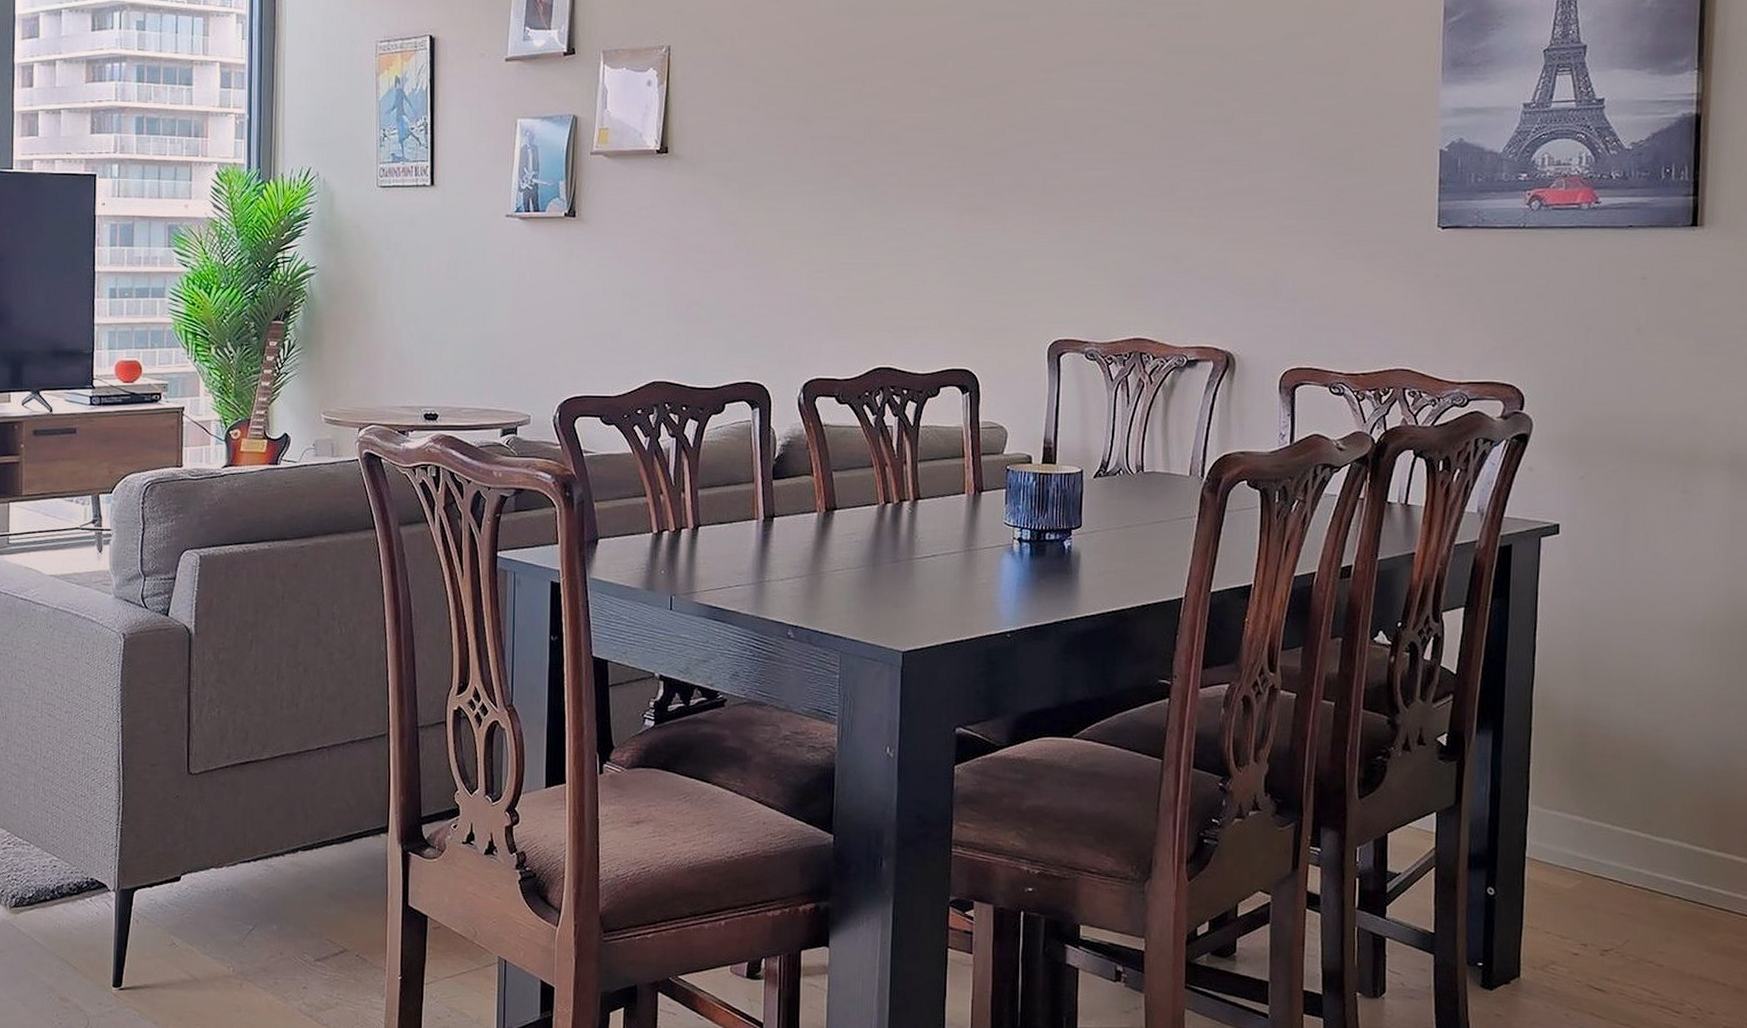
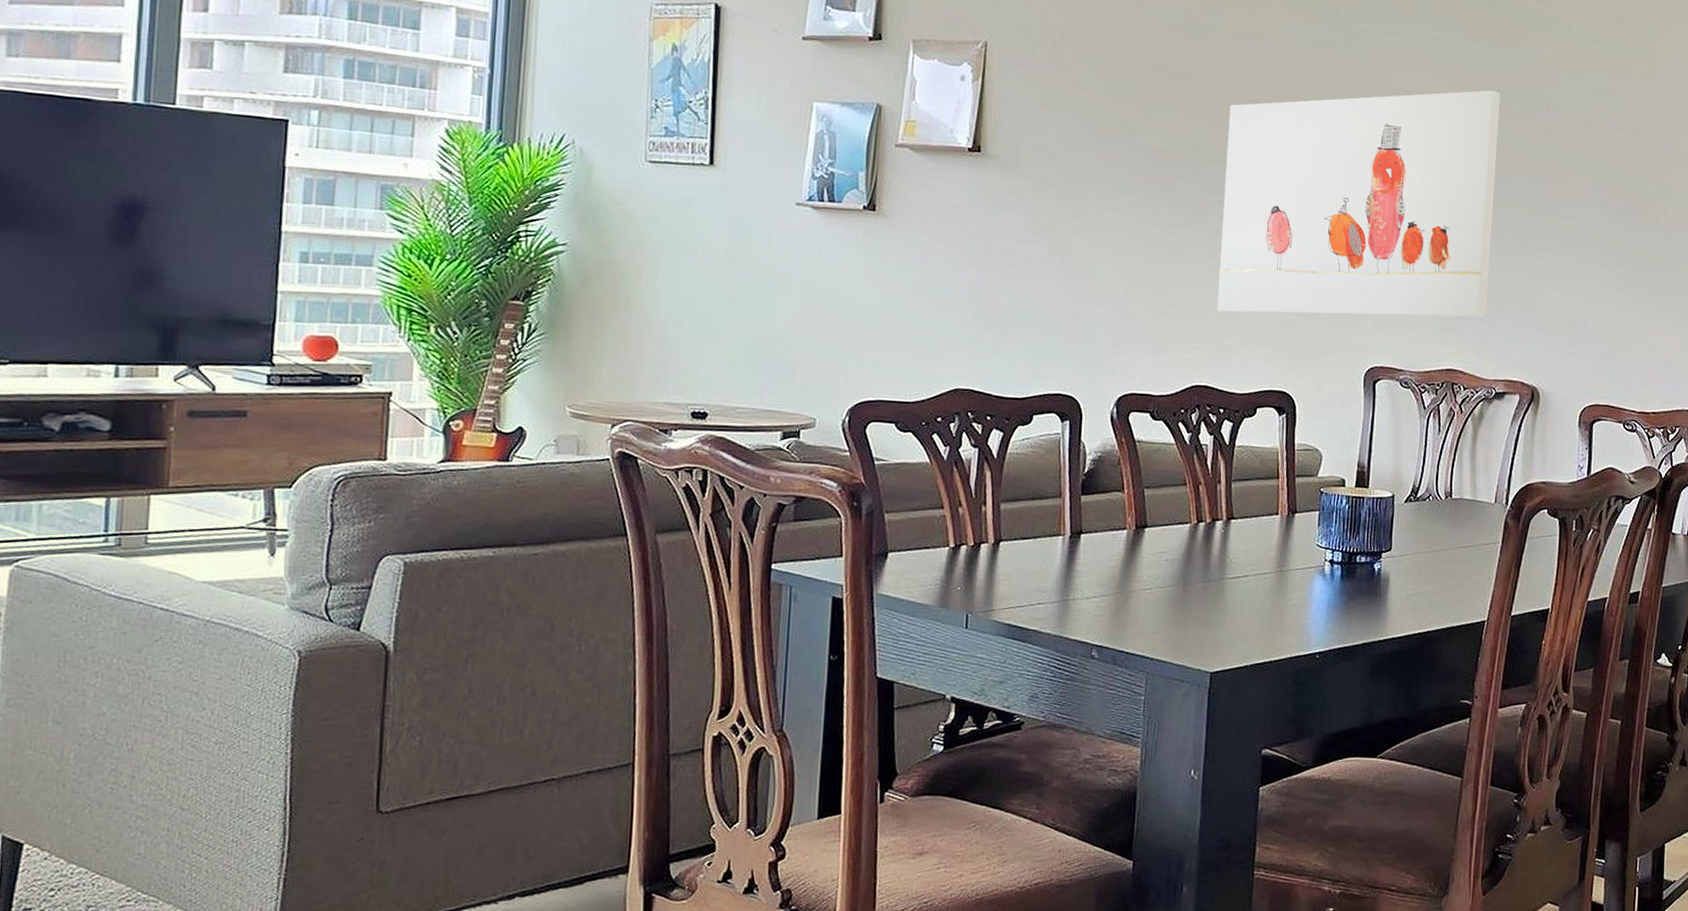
wall art: none [898,44,1184,294] -> present [1217,90,1501,318]

